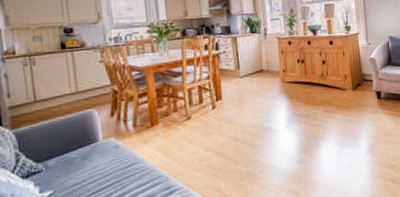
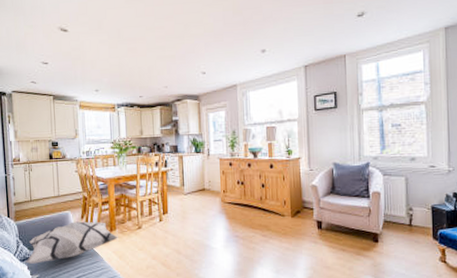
decorative pillow: none [30,117,162,180] -> present [25,221,118,264]

